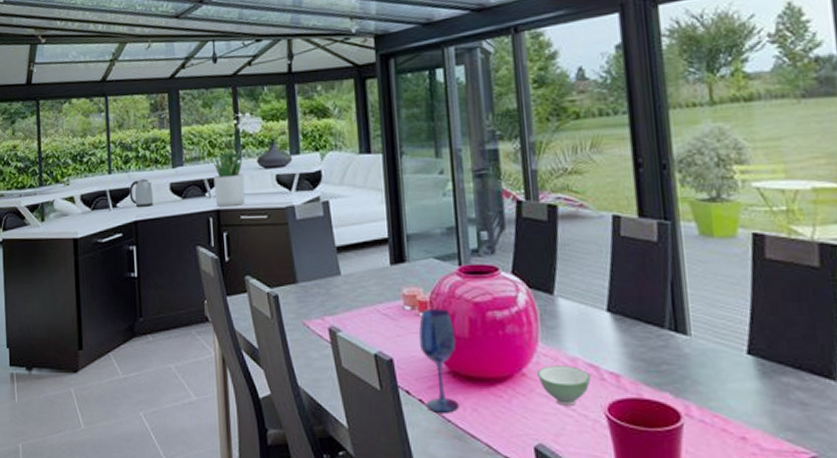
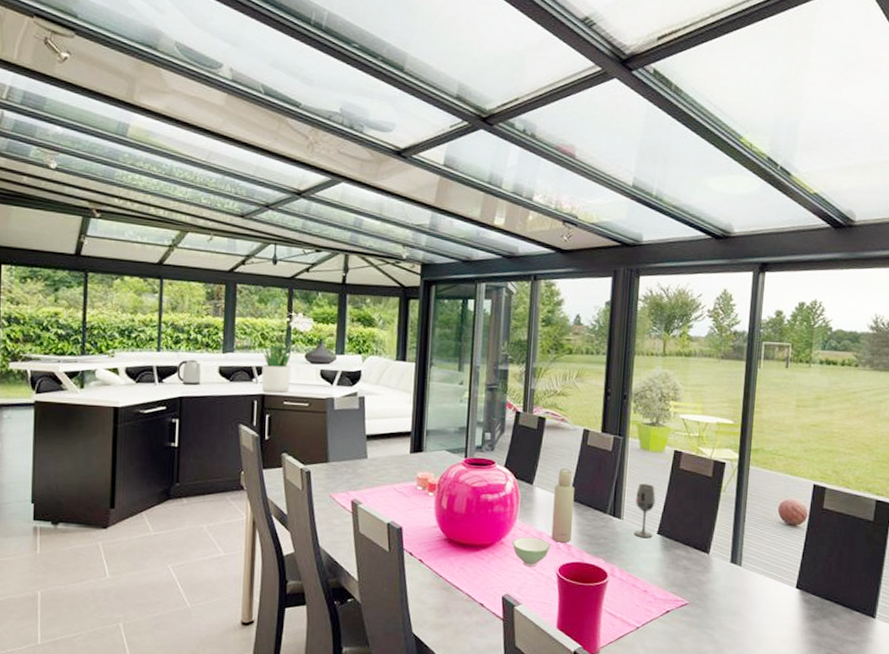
wineglass: present [418,308,459,413] -> none [425,489,455,570]
bottle: none [584,268,620,372] -> present [551,467,575,543]
wine glass: none [703,283,741,361] -> present [633,483,656,539]

